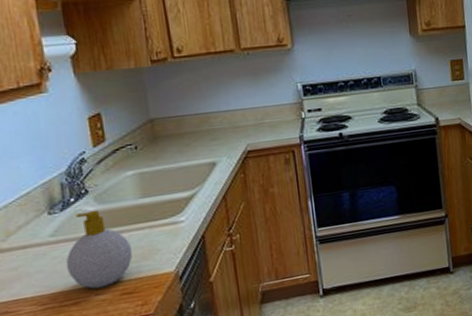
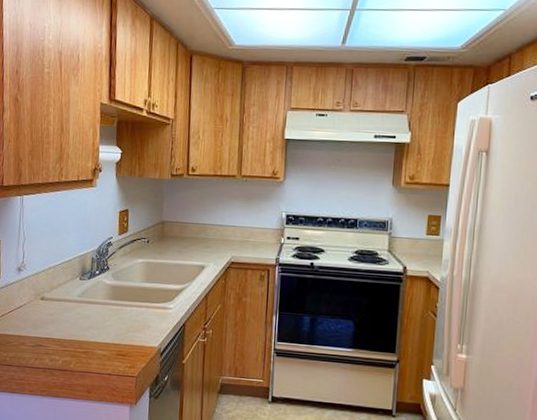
soap bottle: present [65,209,133,289] -> none [84,283,131,345]

